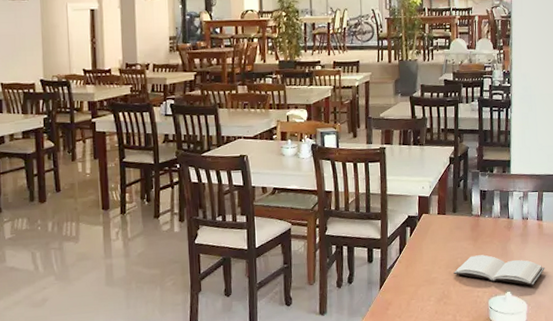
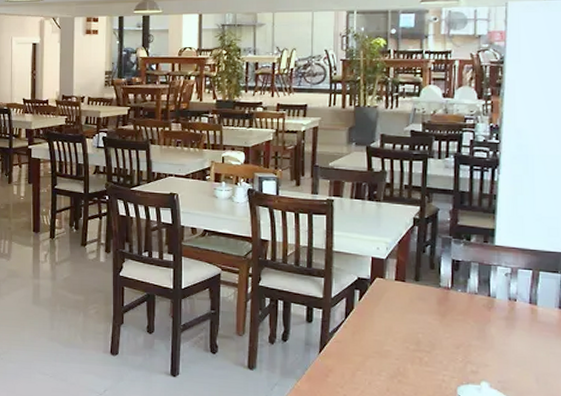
book: present [453,255,545,286] -> none [412,333,538,380]

